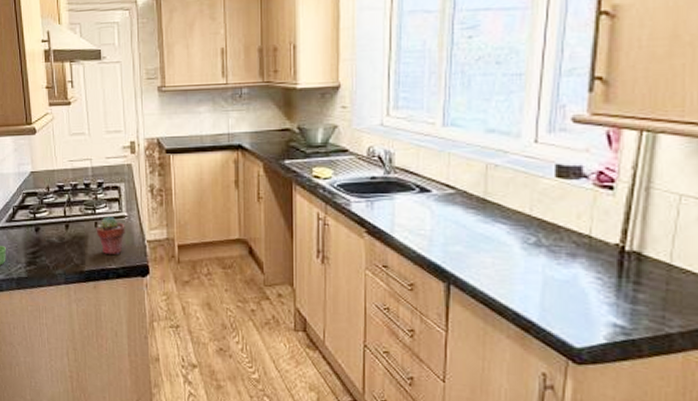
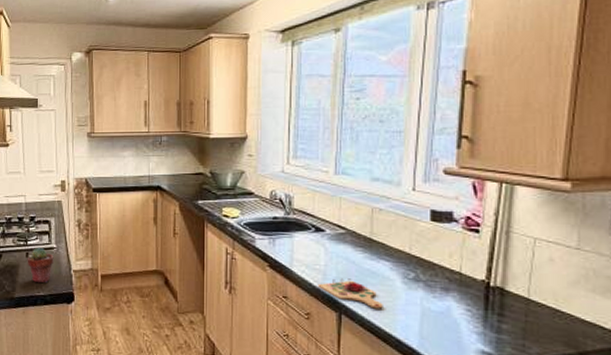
cutting board: none [423,244,498,278] -> present [318,278,383,309]

